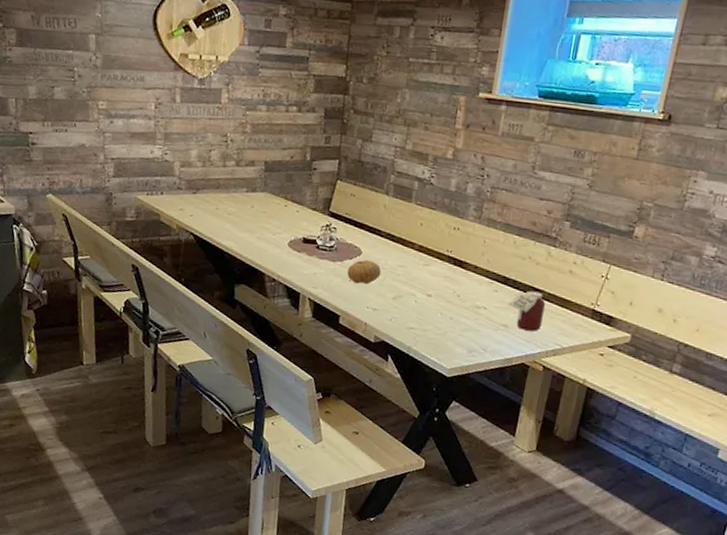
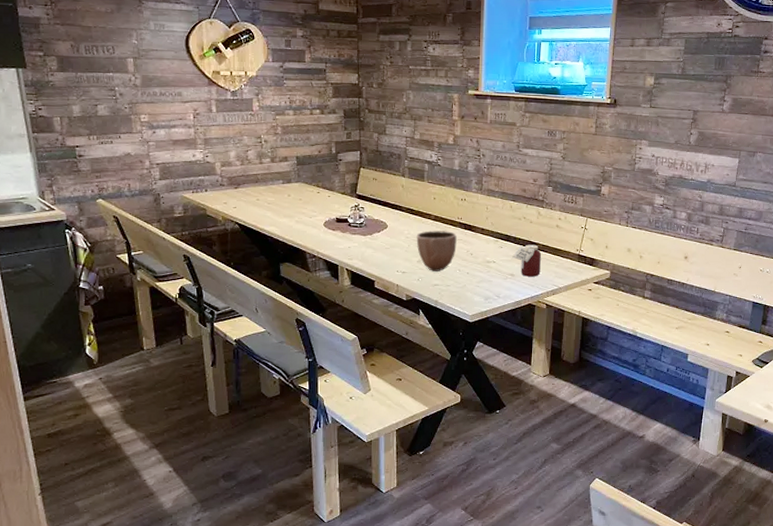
fruit: present [347,260,381,285] -> none [377,232,406,252]
decorative bowl: none [393,262,443,313] -> present [416,231,457,272]

